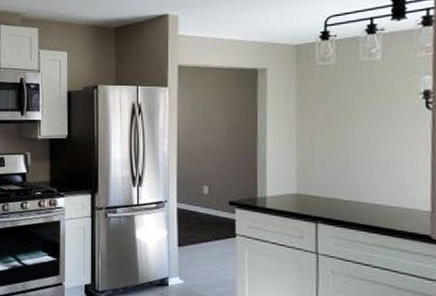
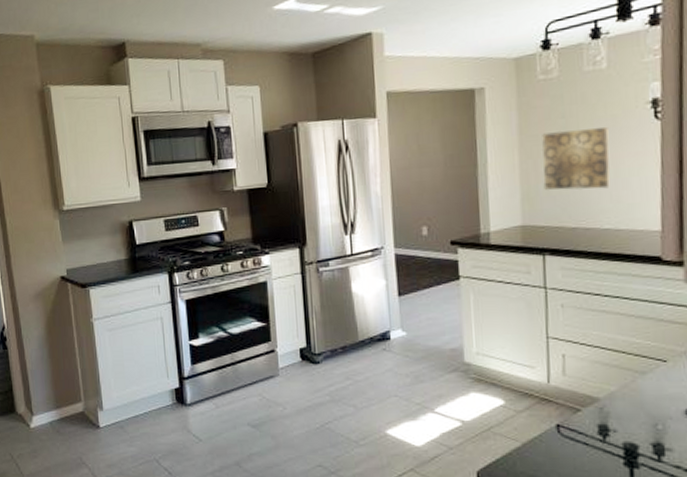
wall art: none [318,111,382,168] -> present [542,126,610,190]

